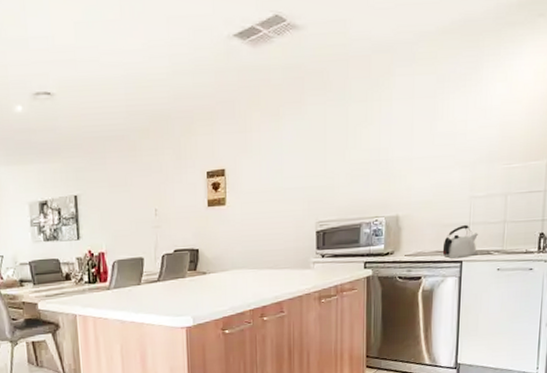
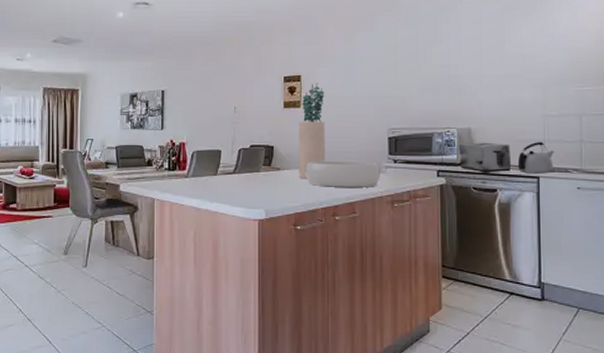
vase: none [223,176,252,282] -> present [298,83,325,179]
bowl: none [231,258,309,288] -> present [305,160,382,188]
toaster: none [385,229,437,261] -> present [458,142,512,173]

